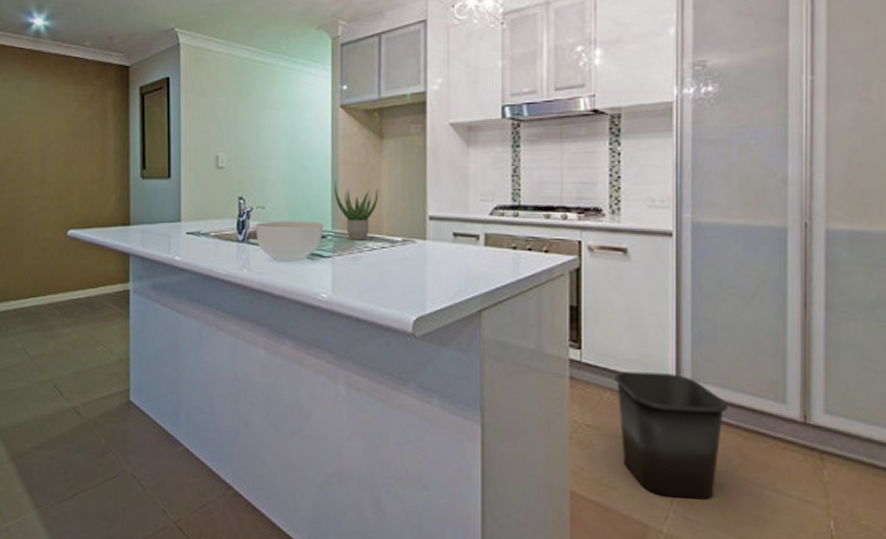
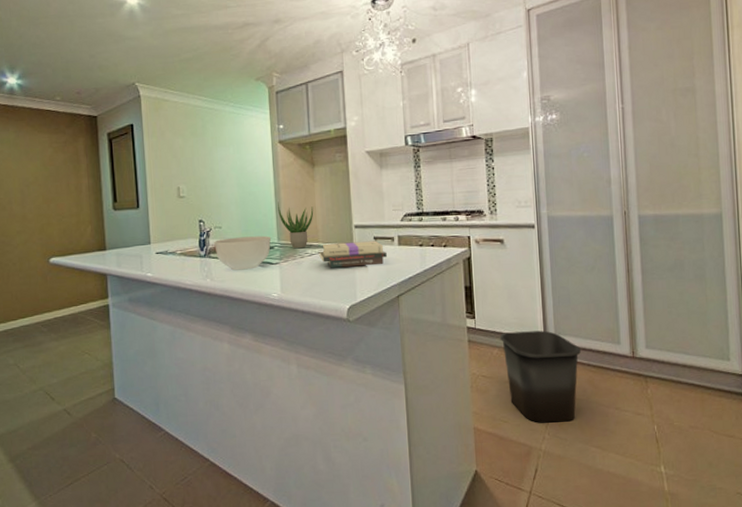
books: none [382,237,468,269] -> present [319,240,387,268]

